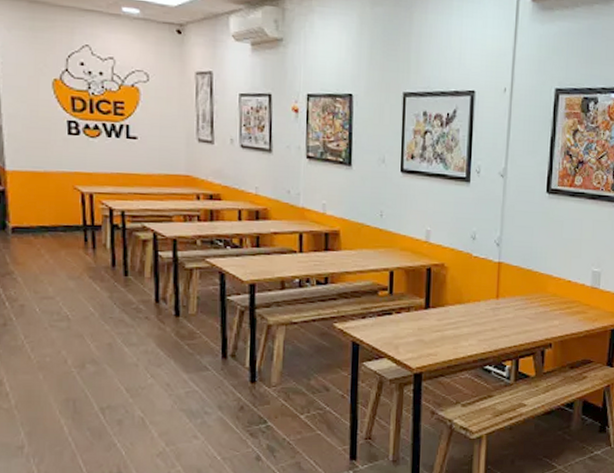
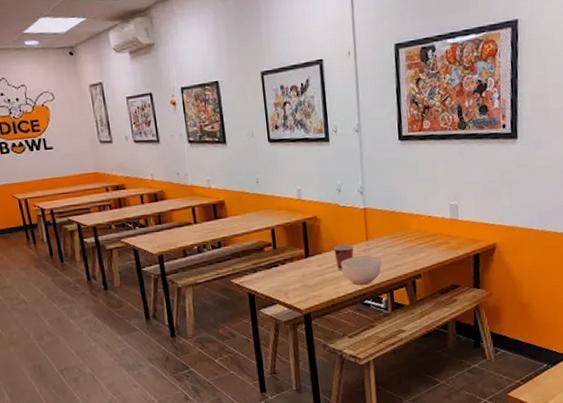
cup: none [458,299,482,329] -> present [334,244,354,271]
bowl: none [464,315,511,348] -> present [341,255,382,285]

